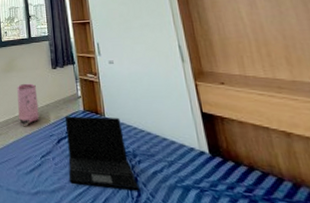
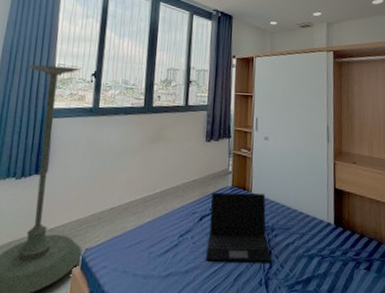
bag: present [17,83,39,126] -> none [159,156,186,203]

